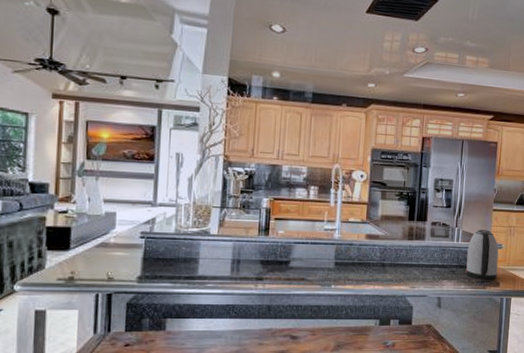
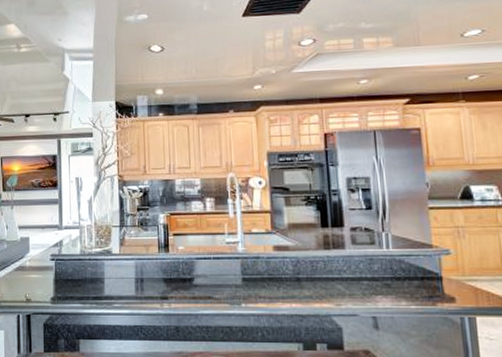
kettle: present [466,230,499,280] -> none [402,233,450,294]

